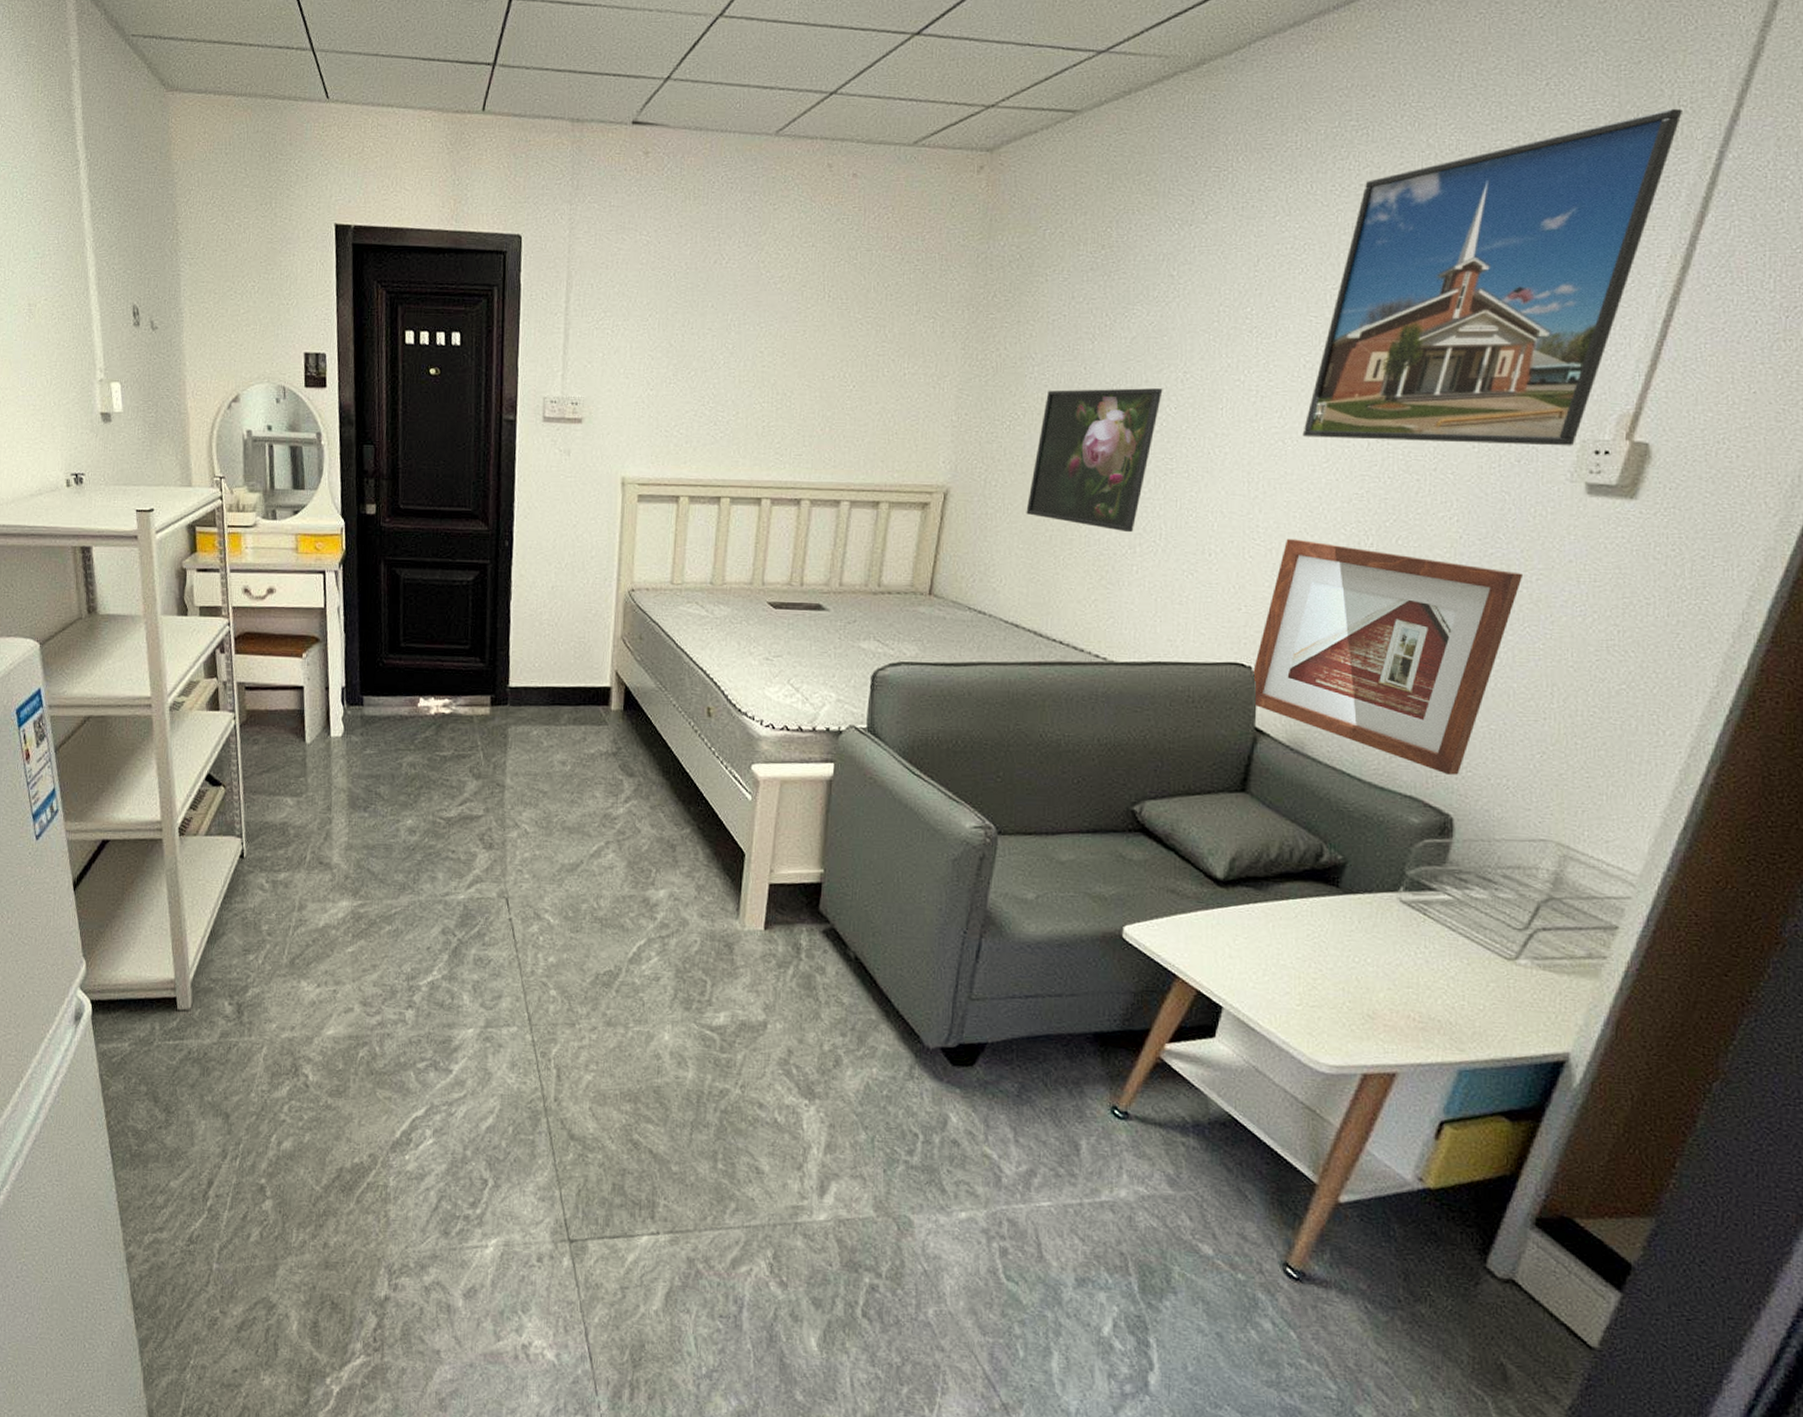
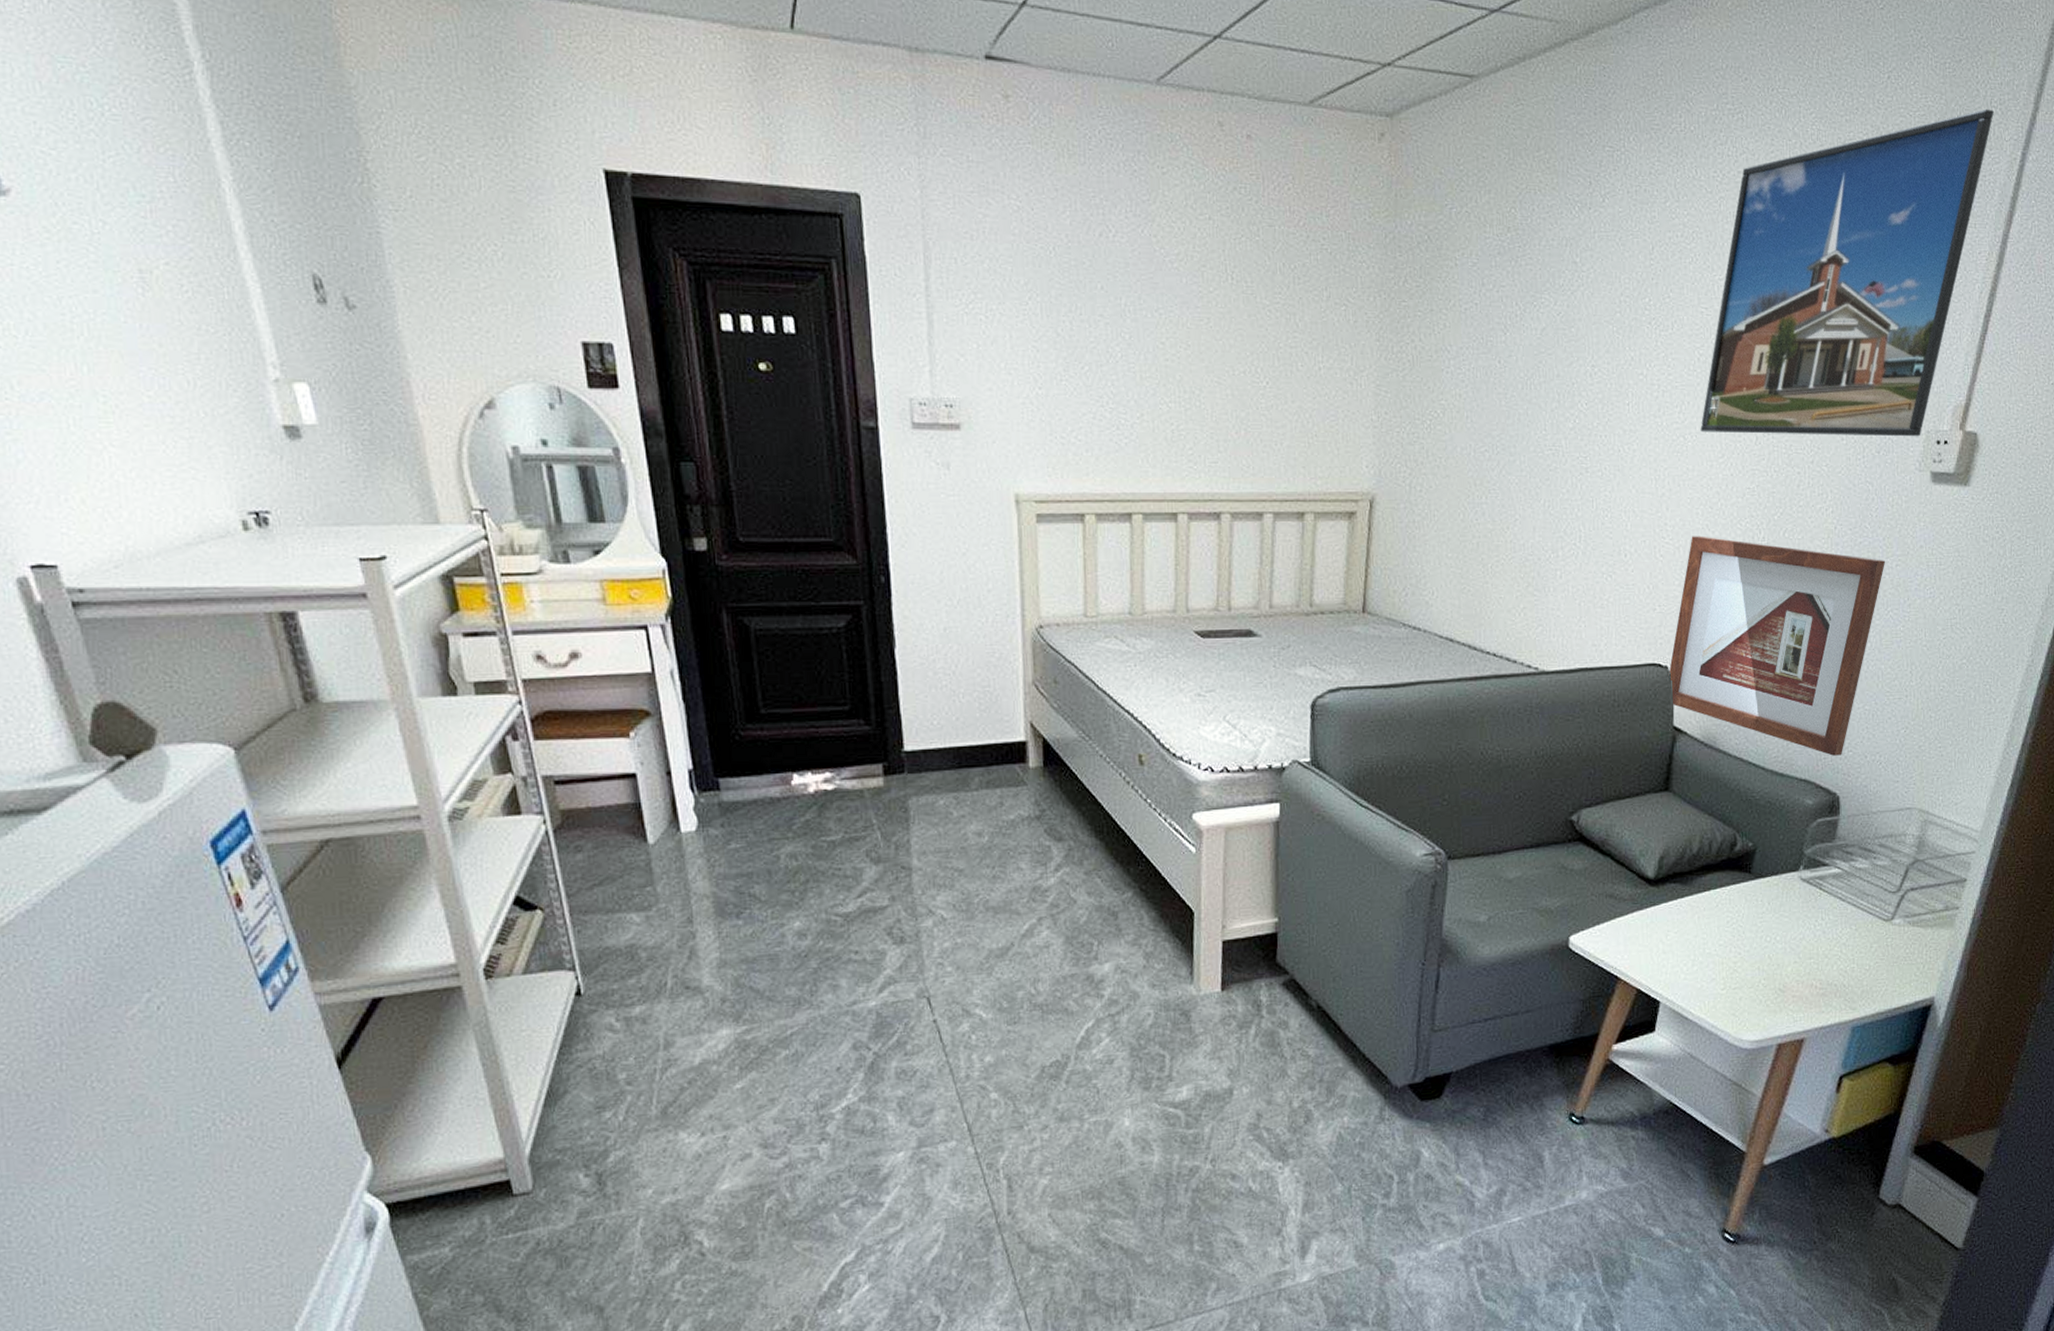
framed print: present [1026,388,1163,533] -> none [1452,383,1574,536]

